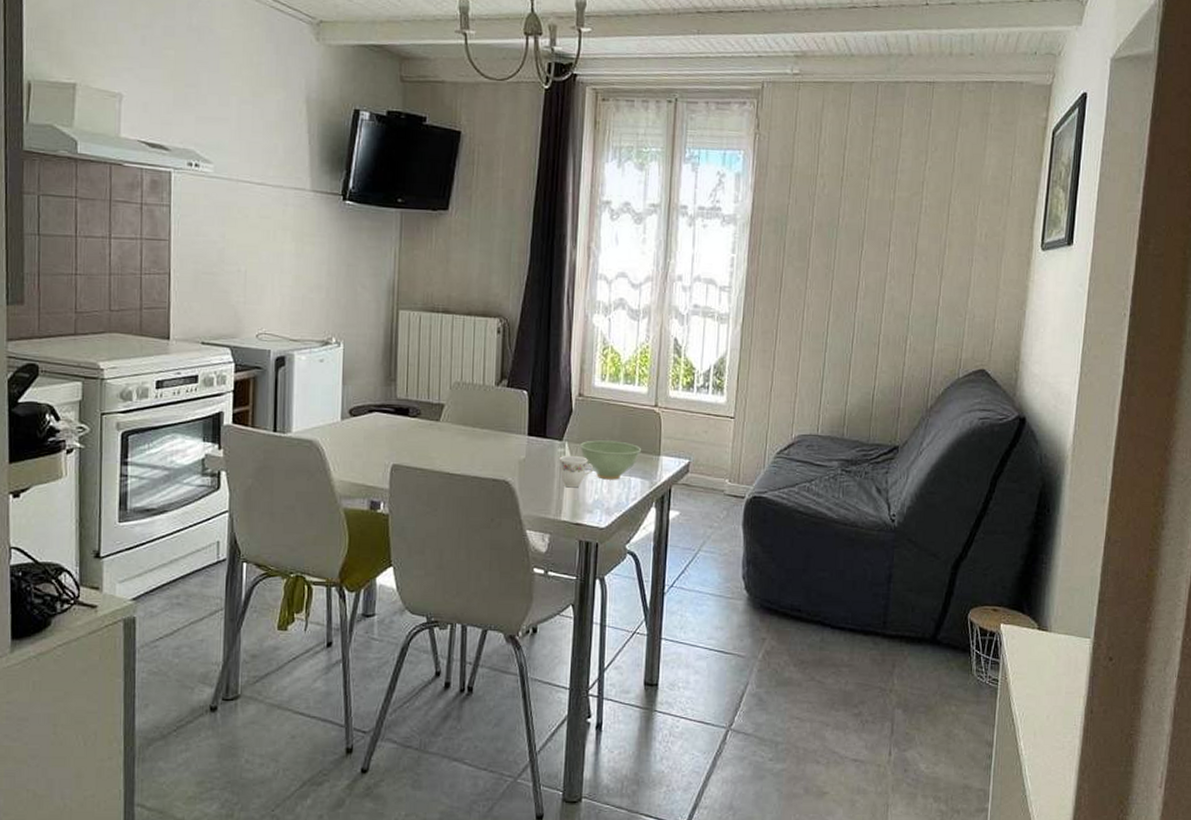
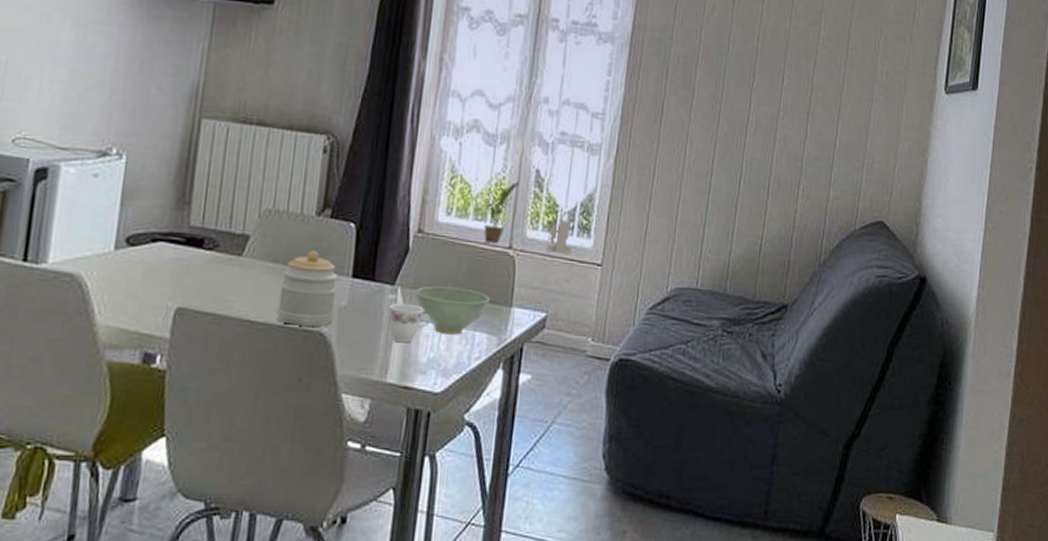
jar: none [470,414,517,477] -> present [276,250,338,328]
potted plant: none [630,349,661,404] -> present [481,181,519,245]
candle: none [686,378,709,410] -> present [545,218,573,255]

